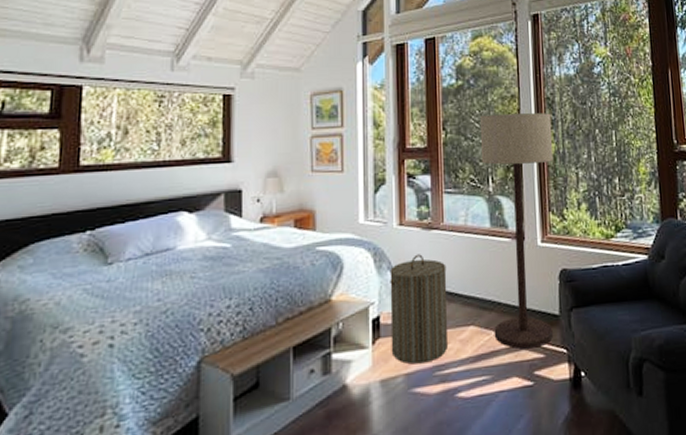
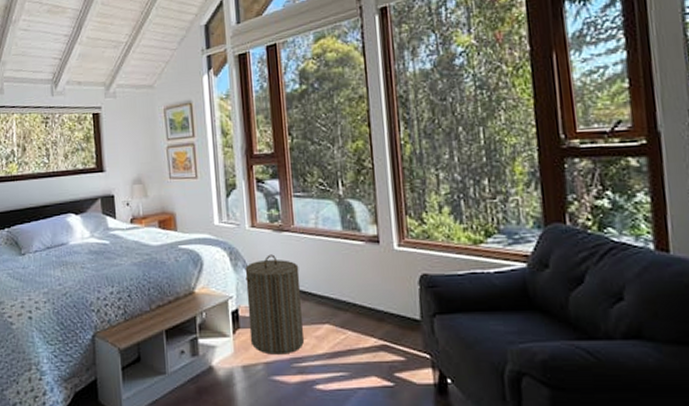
floor lamp: present [479,113,553,349] -> none [326,112,414,351]

